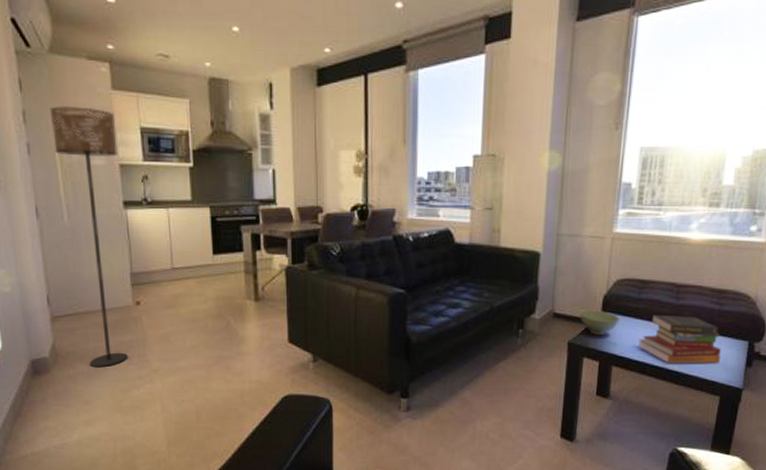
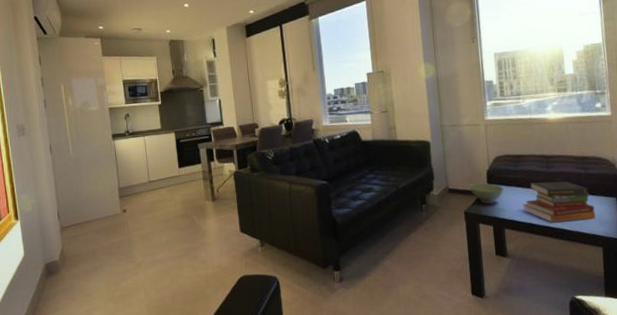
floor lamp: present [49,106,128,368] -> none [59,70,118,266]

